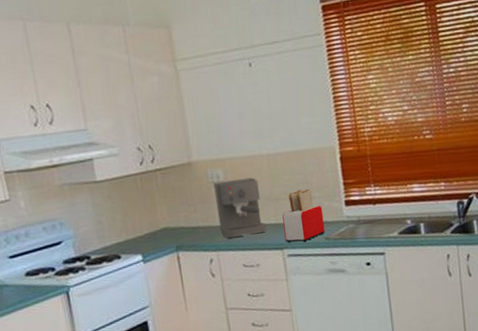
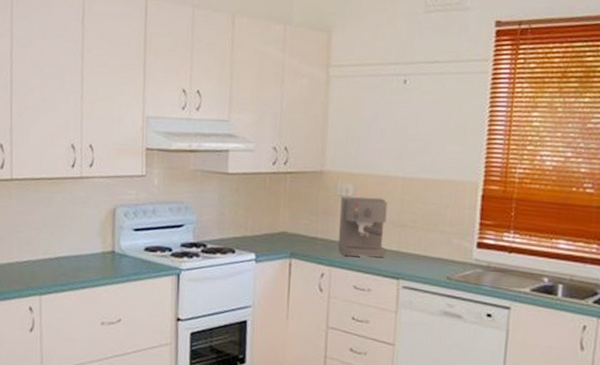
toaster: present [282,188,325,243] -> none [403,220,451,277]

